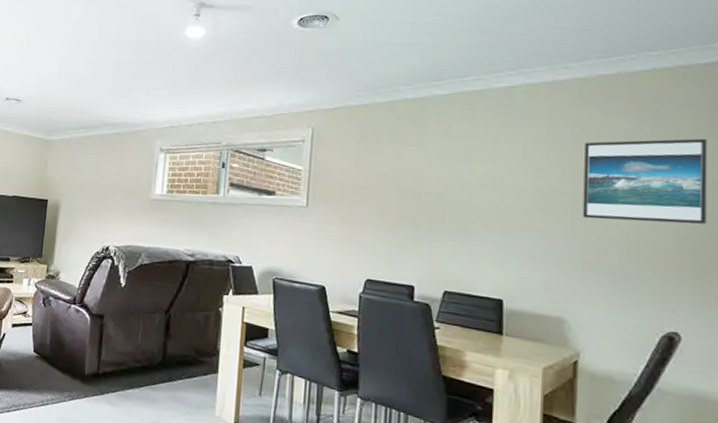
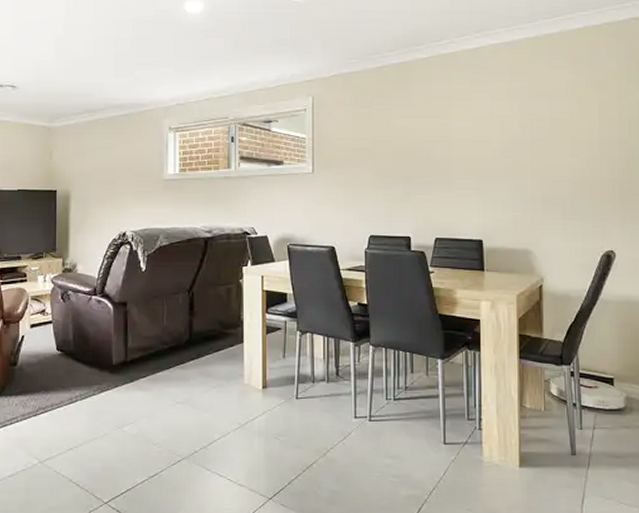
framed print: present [582,138,708,224] -> none [538,85,629,161]

